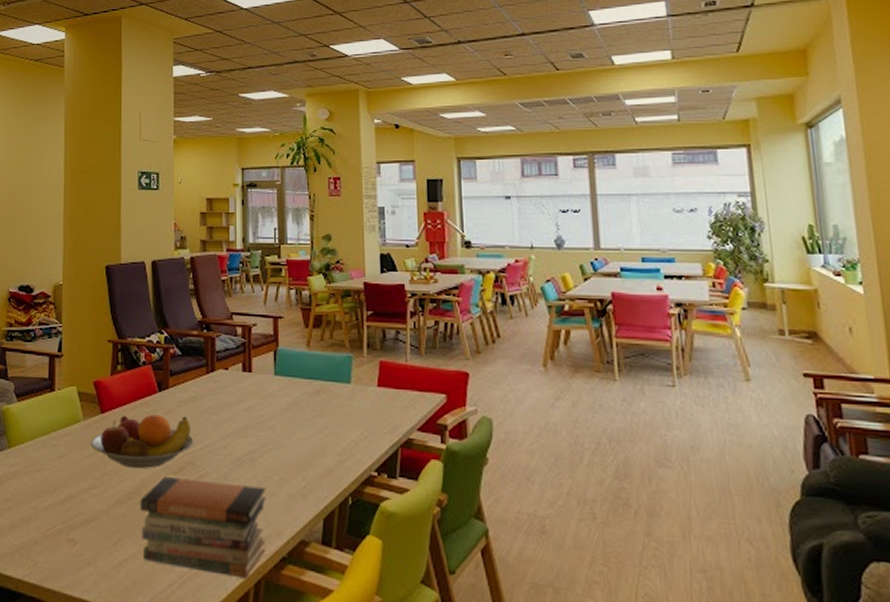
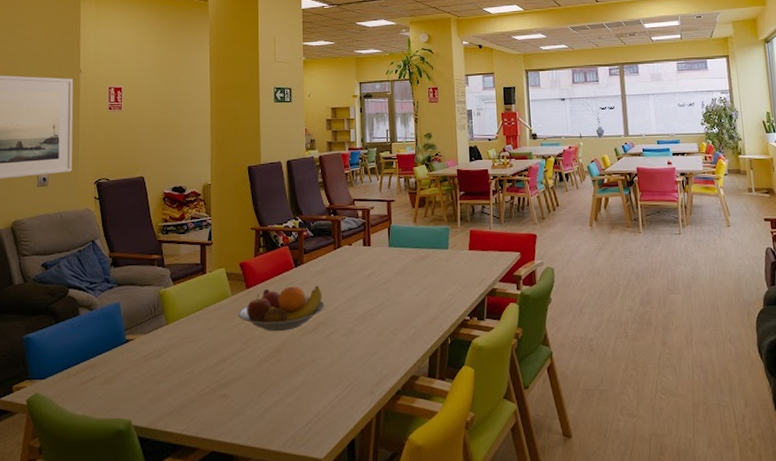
book stack: present [140,477,267,579] -> none [281,335,384,411]

